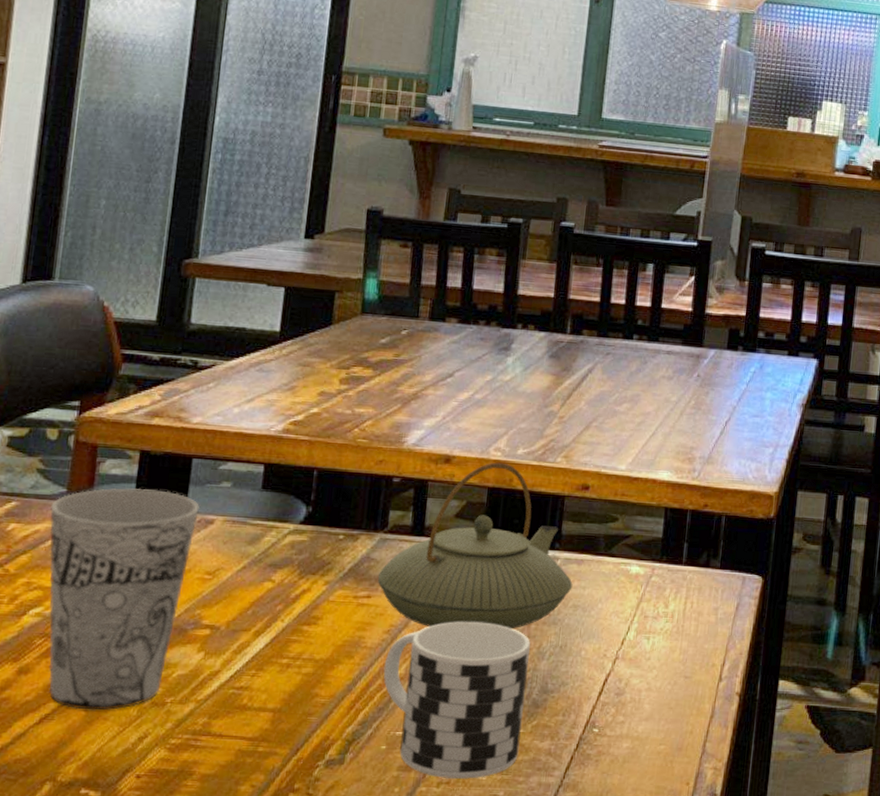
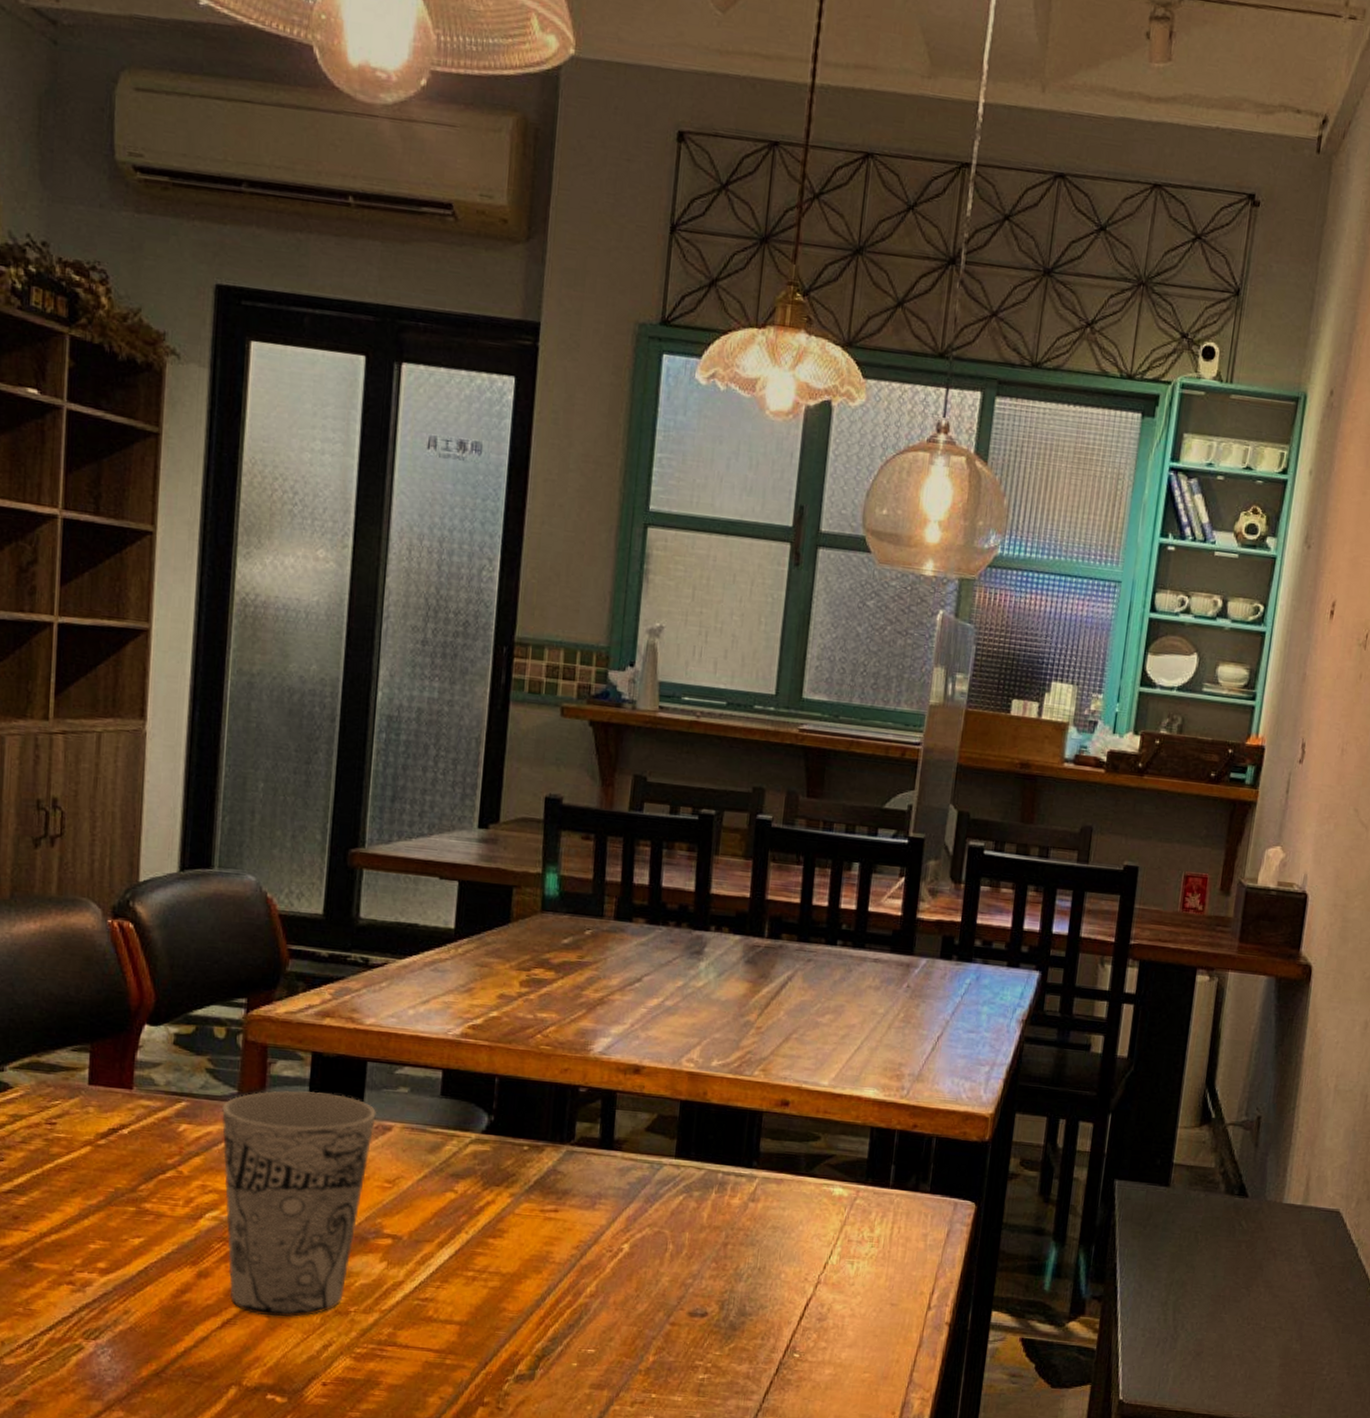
teapot: present [377,462,573,629] -> none [564,1074,772,1249]
cup: present [383,621,530,779] -> none [573,1239,727,1400]

